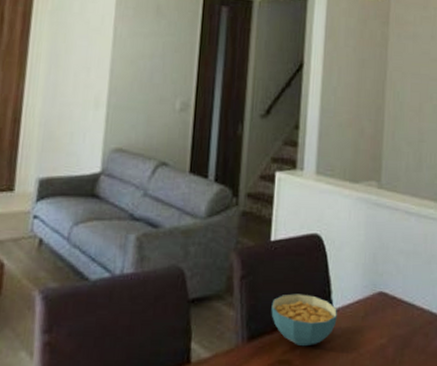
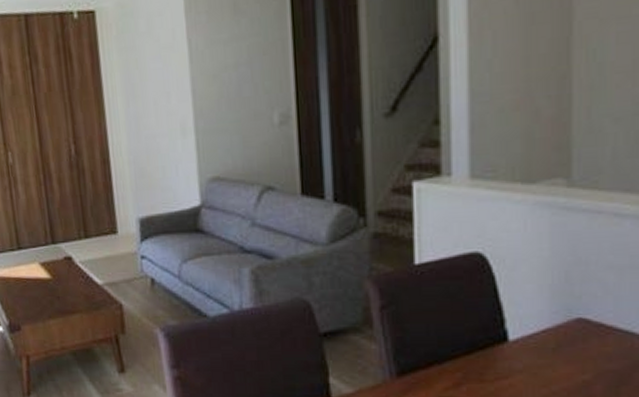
cereal bowl: present [271,293,337,347] -> none [423,323,515,383]

